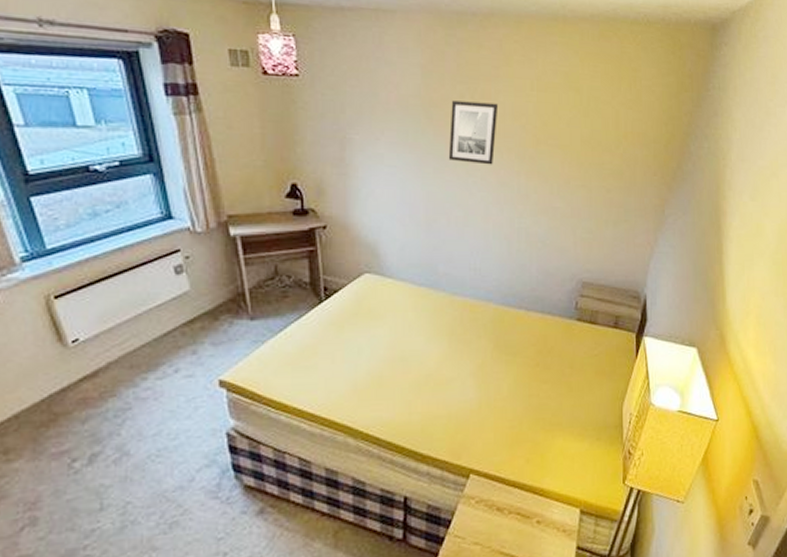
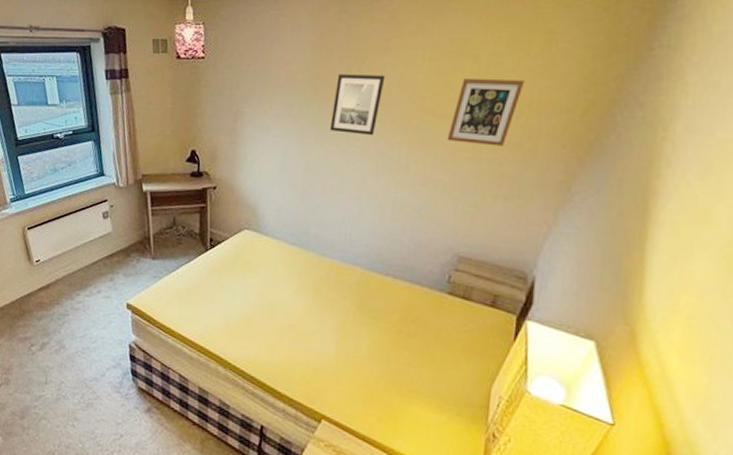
picture frame: none [561,110,619,175] -> present [447,79,525,147]

